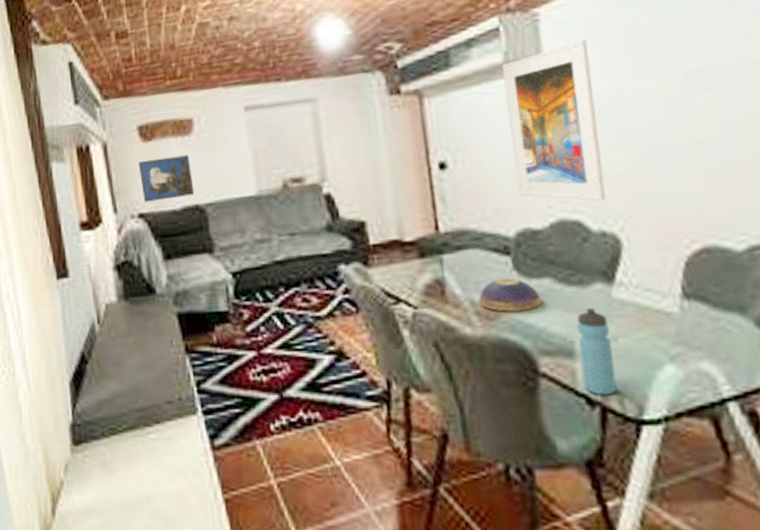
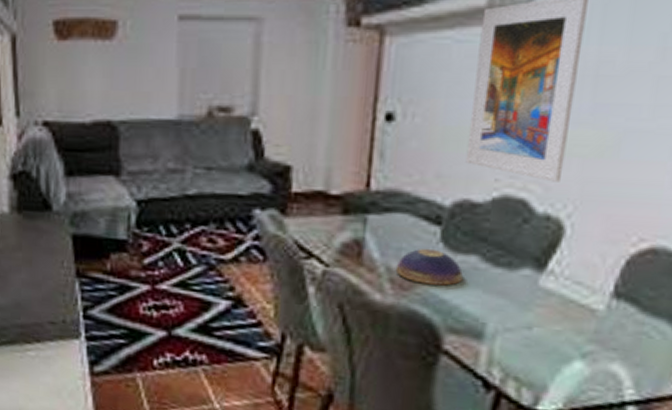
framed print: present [139,154,195,202] -> none [49,61,109,110]
water bottle: present [577,308,617,396] -> none [484,293,527,382]

